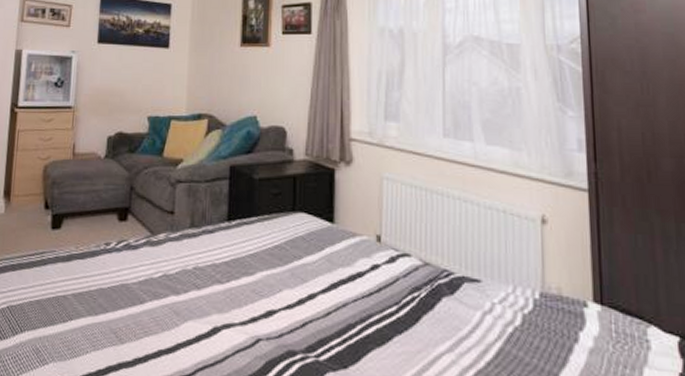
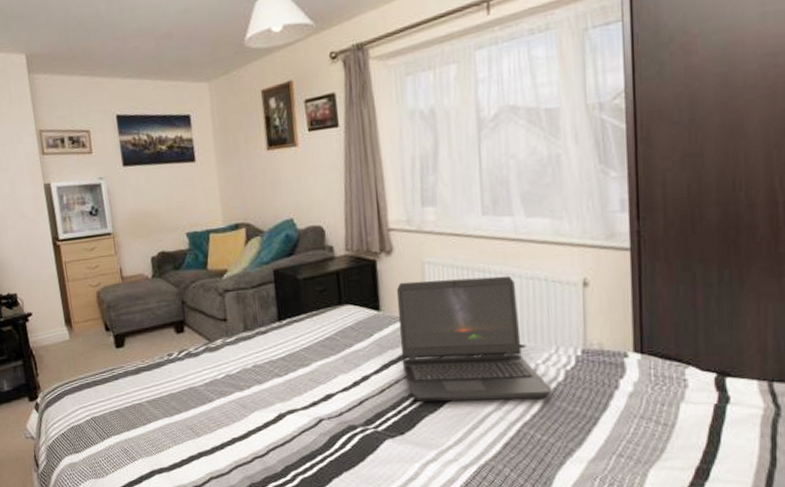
laptop computer: none [352,195,508,345] -> present [396,275,552,402]

